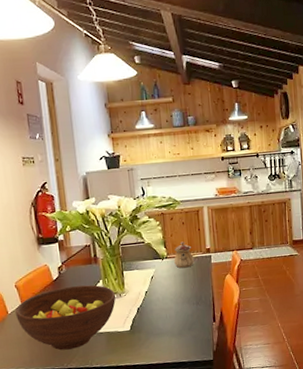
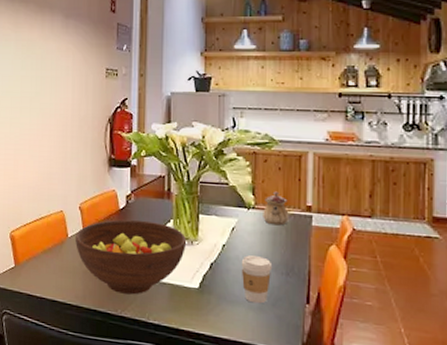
coffee cup: none [161,294,186,332] -> present [241,255,273,304]

